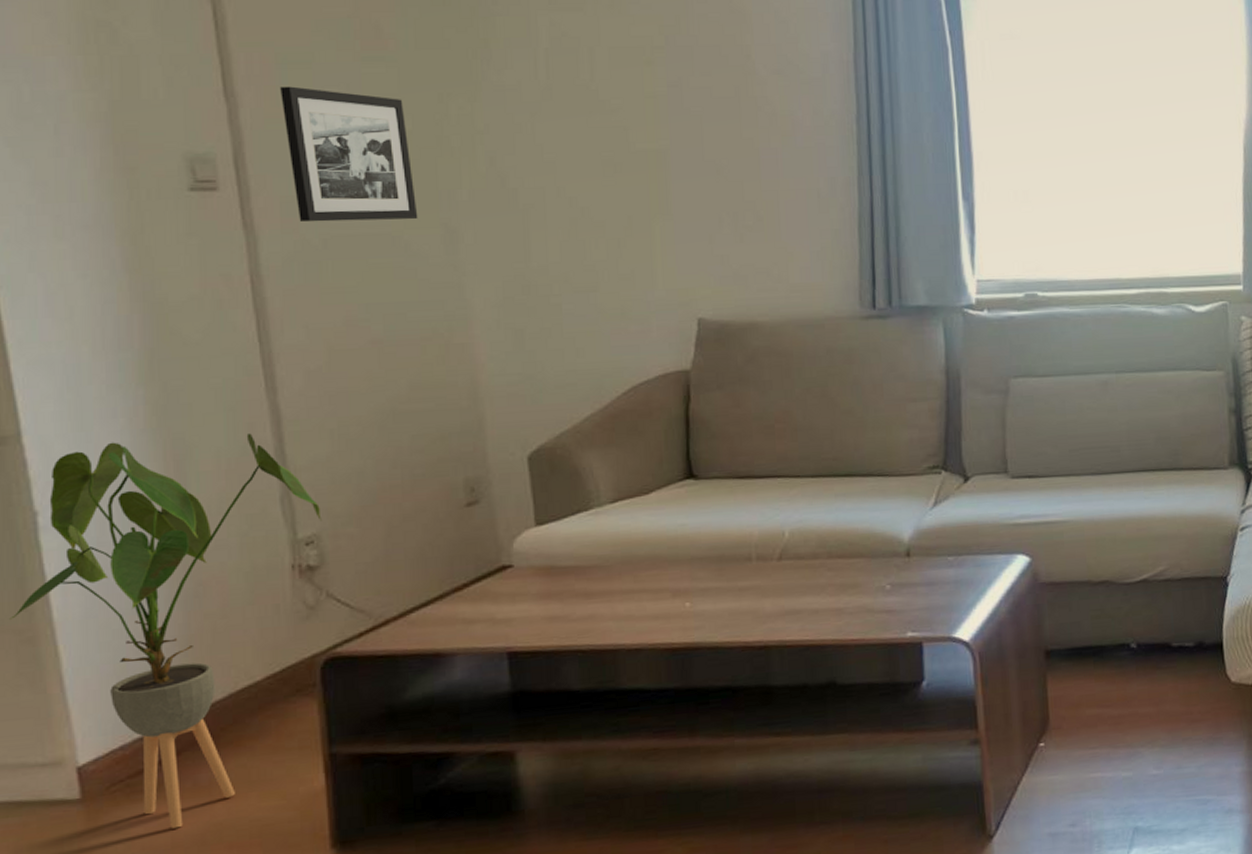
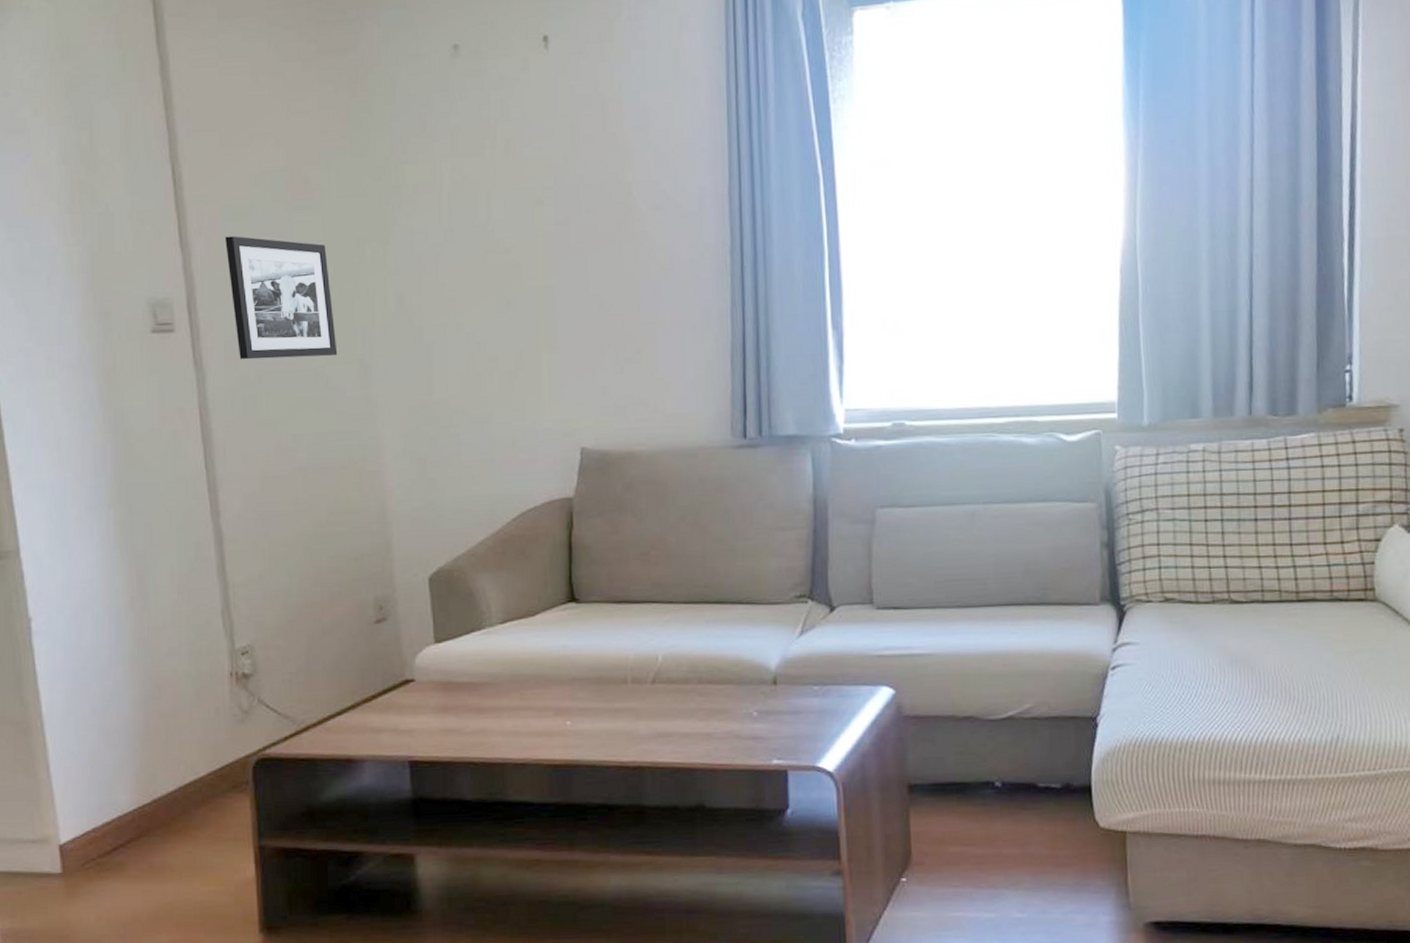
house plant: present [10,433,322,829] -> none [9,552,255,905]

